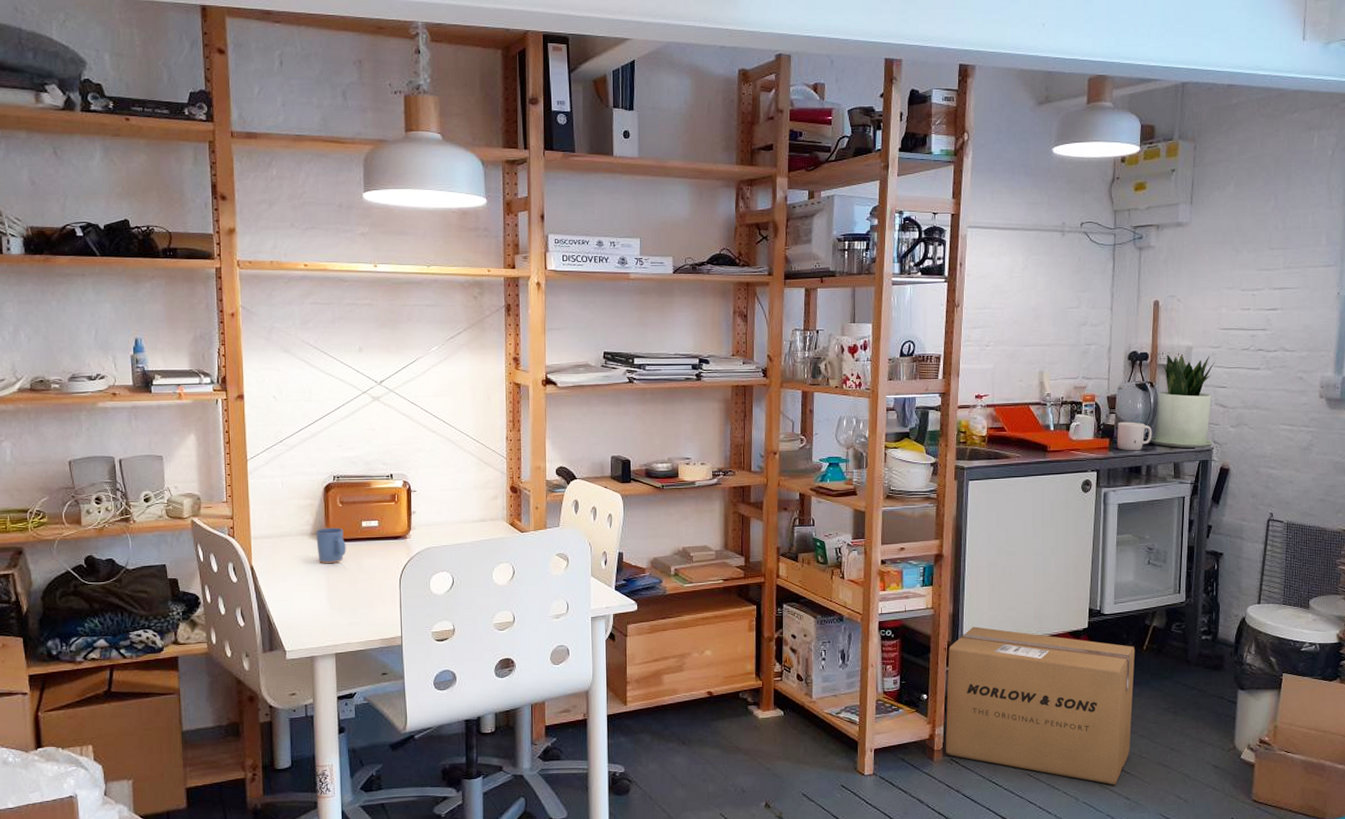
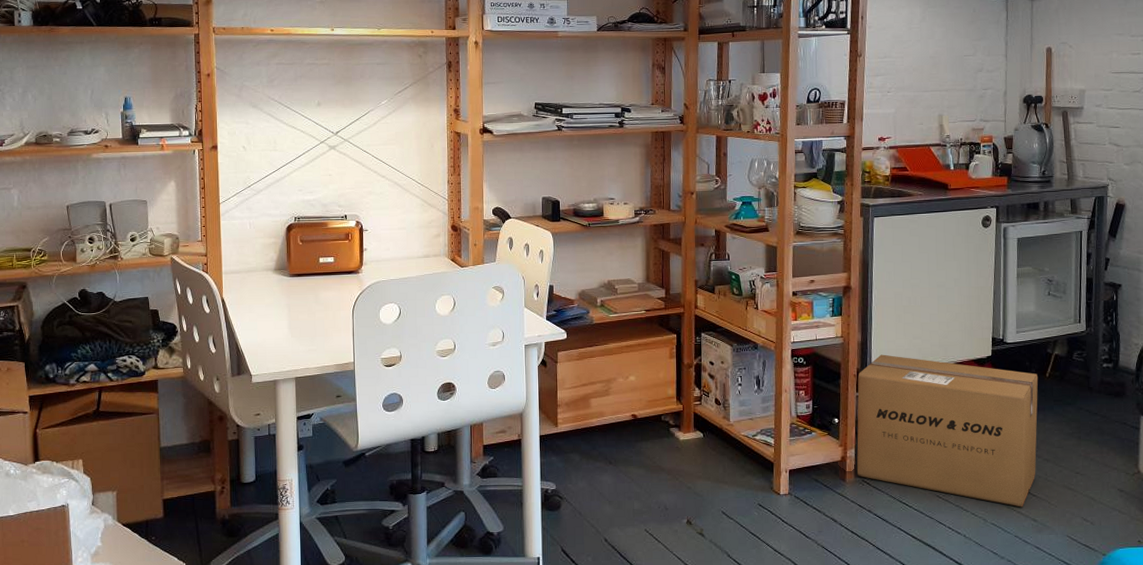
mug: present [316,527,346,564] -> none [279,263,306,296]
mug: present [1117,421,1153,451] -> none [1014,160,1049,188]
planter: present [1149,354,1215,449] -> none [1046,97,1109,186]

